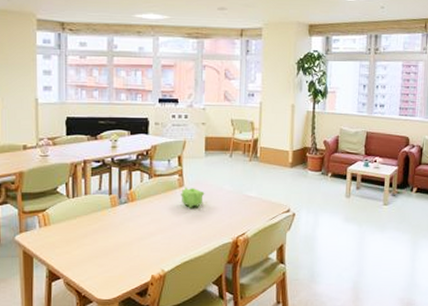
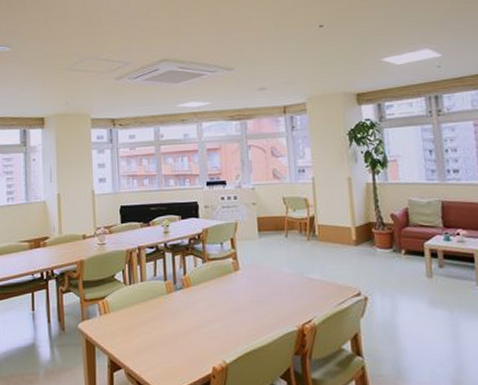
teapot: present [181,187,205,208] -> none [236,270,262,293]

